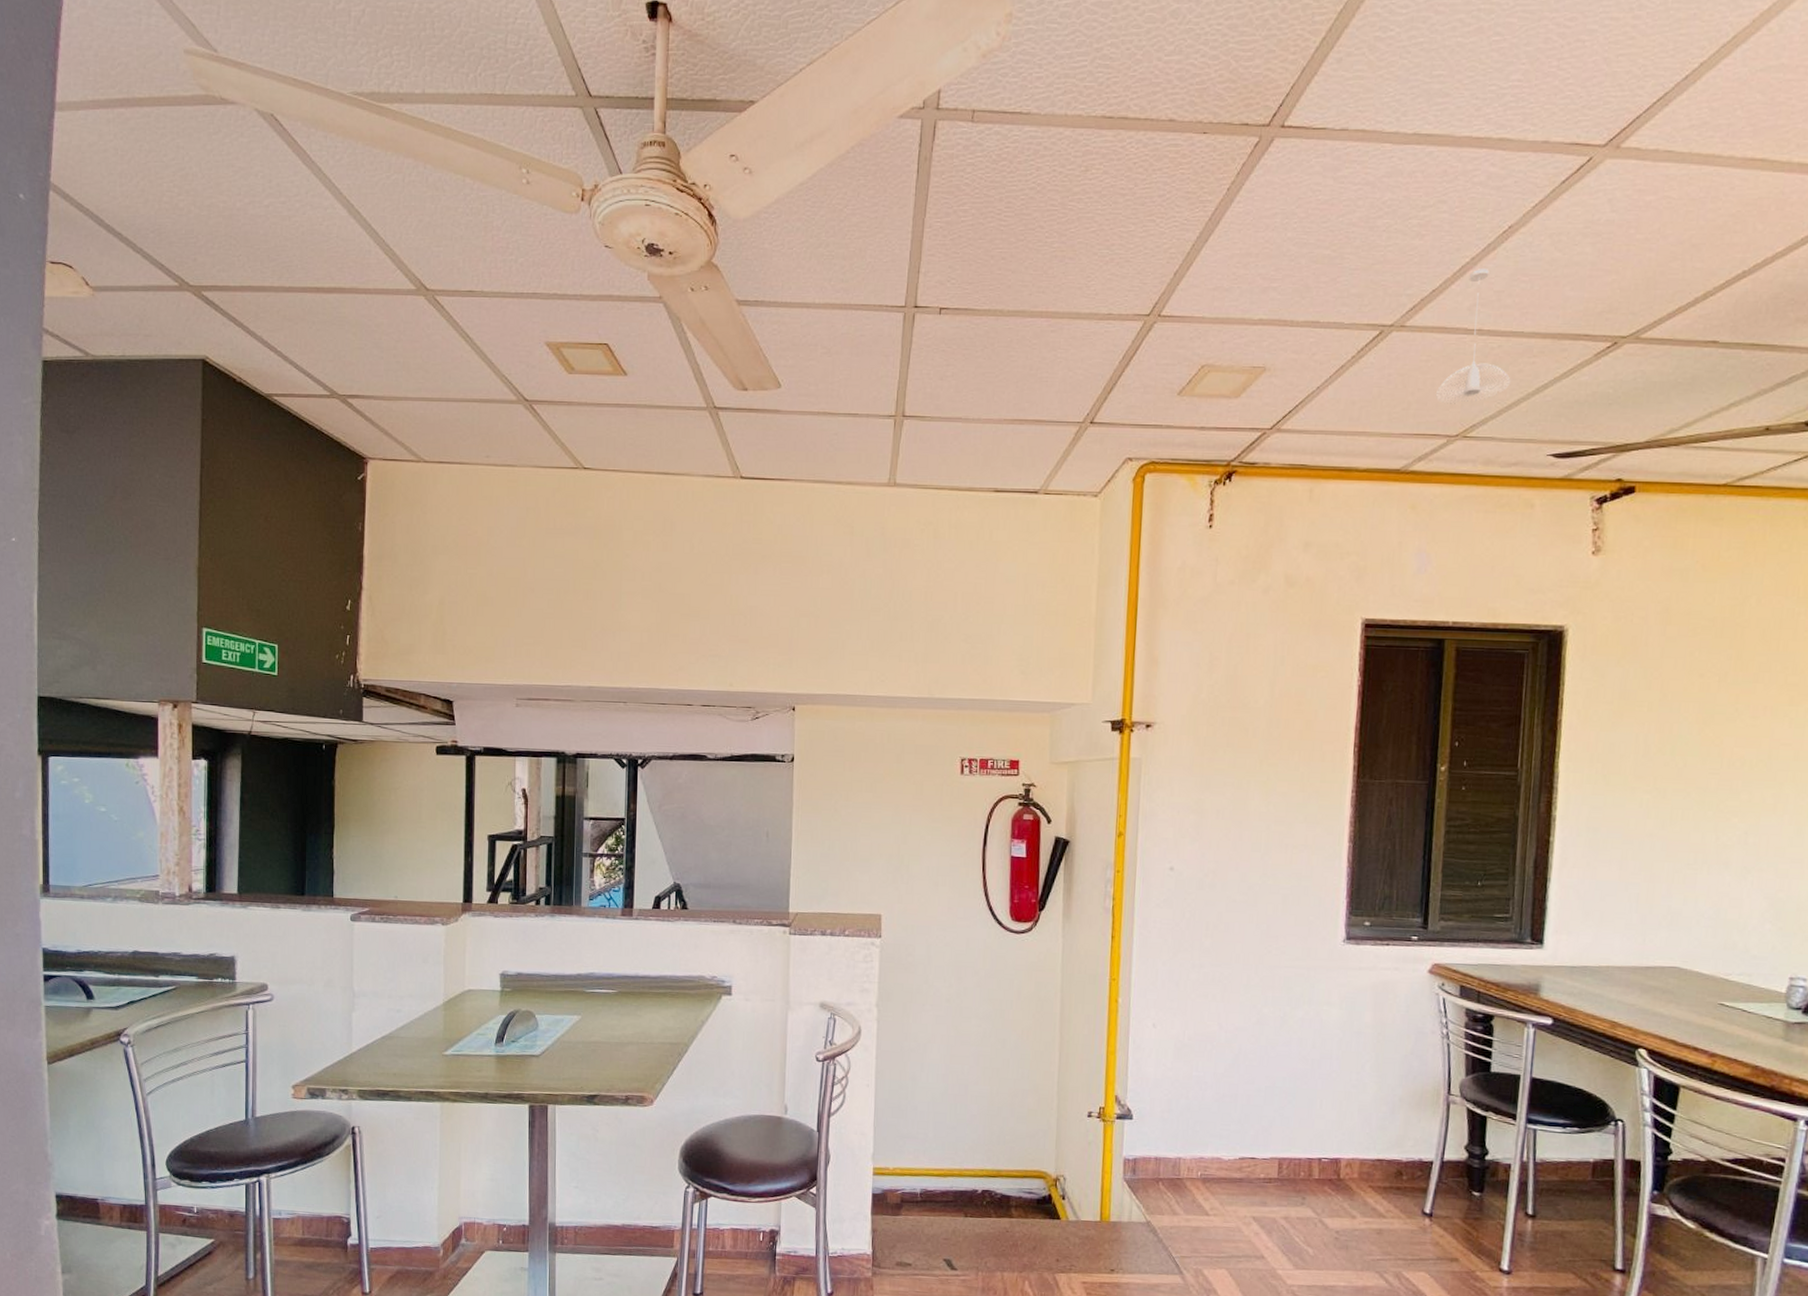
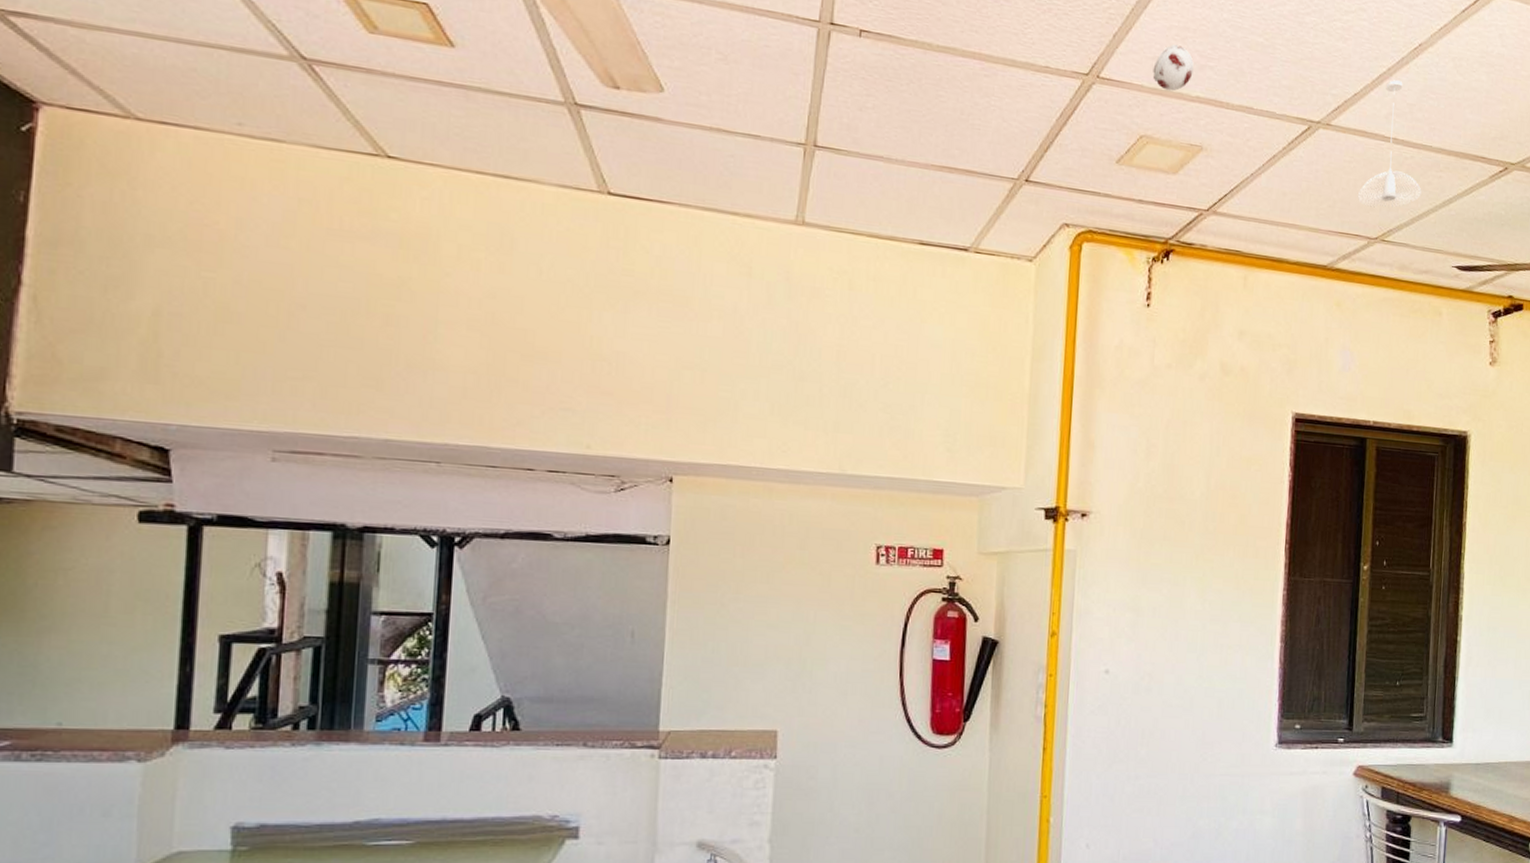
smoke detector: none [1214,271,1256,318] -> present [1152,44,1194,92]

